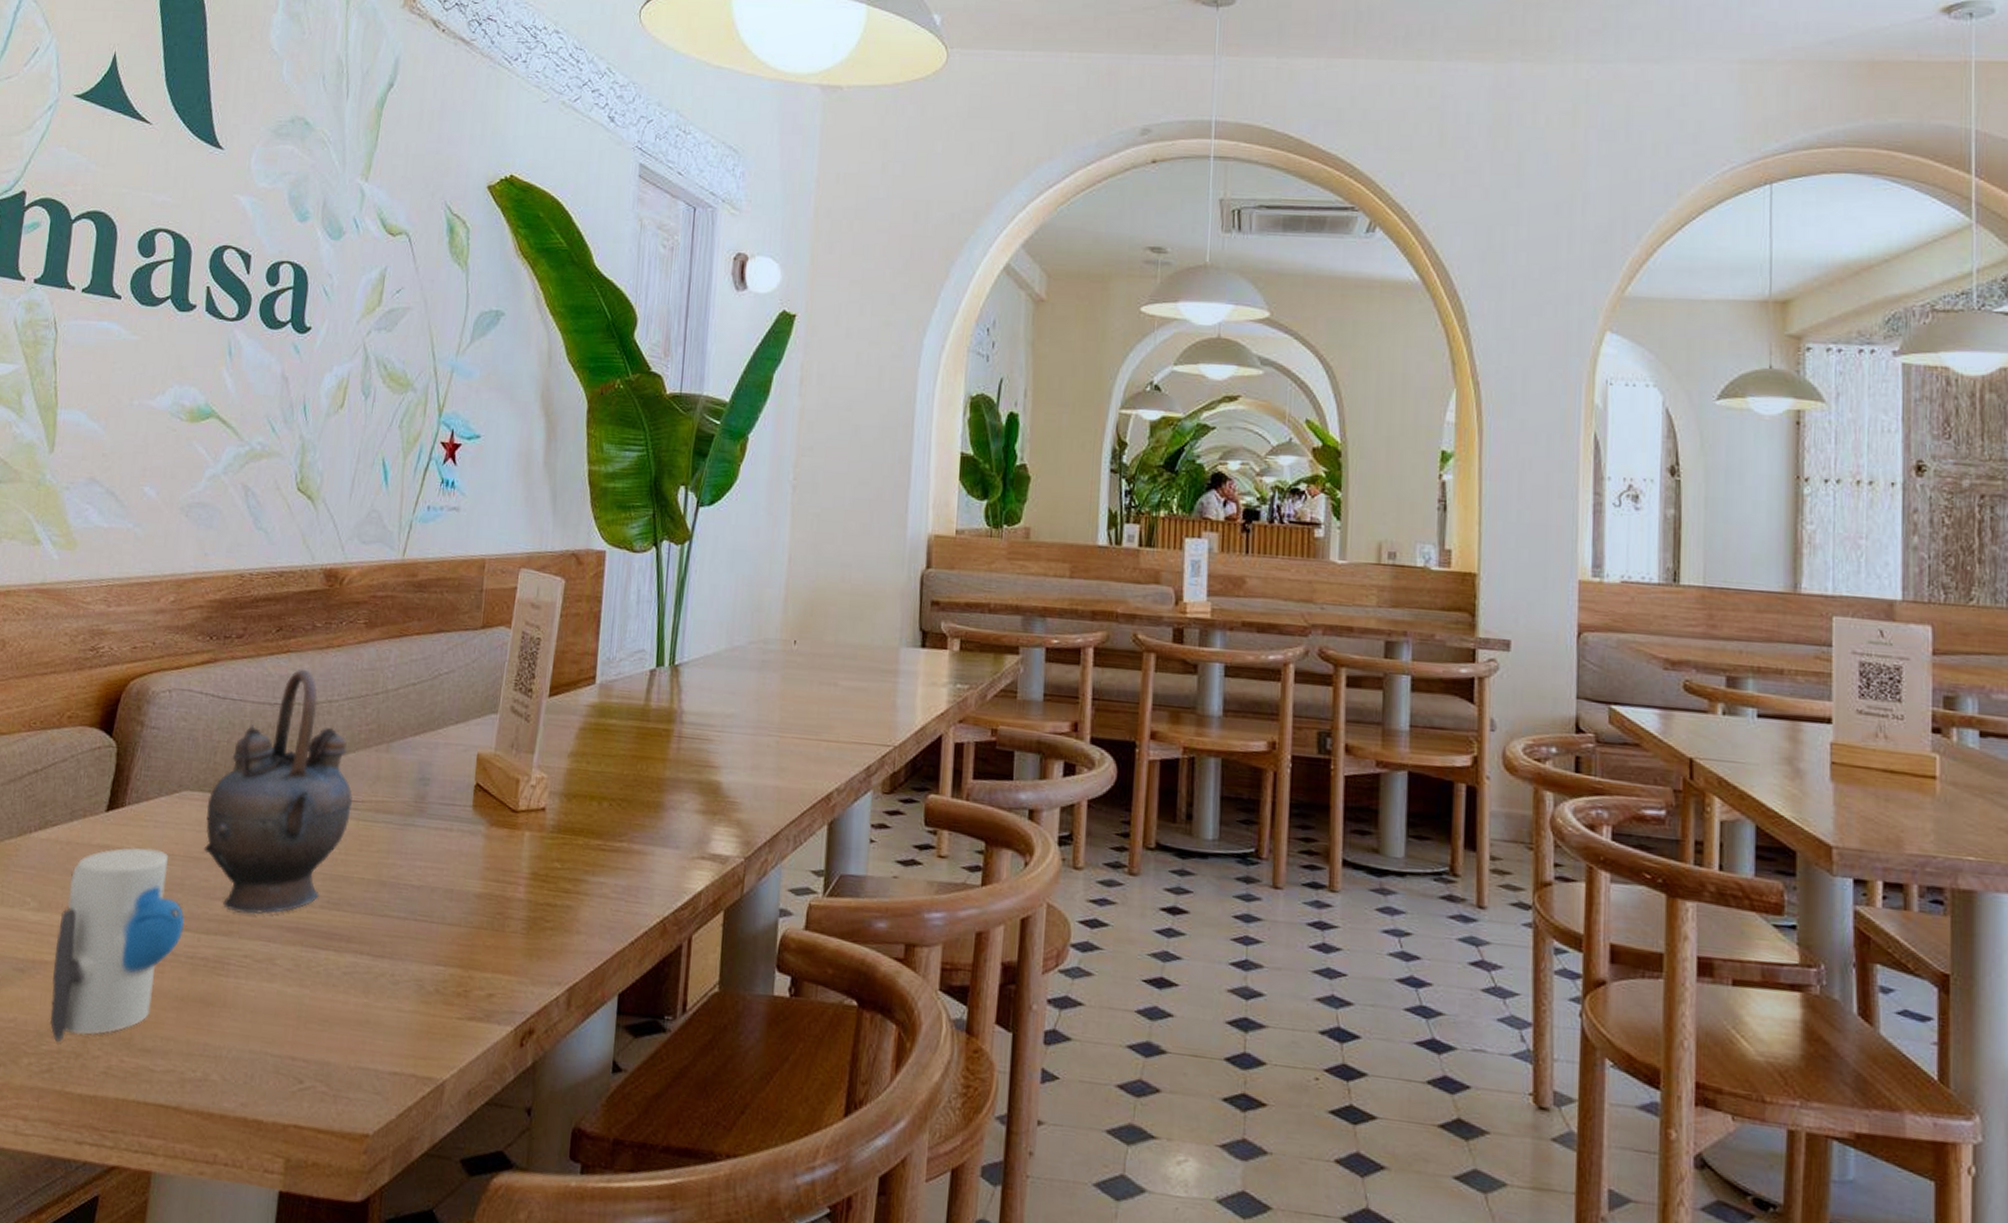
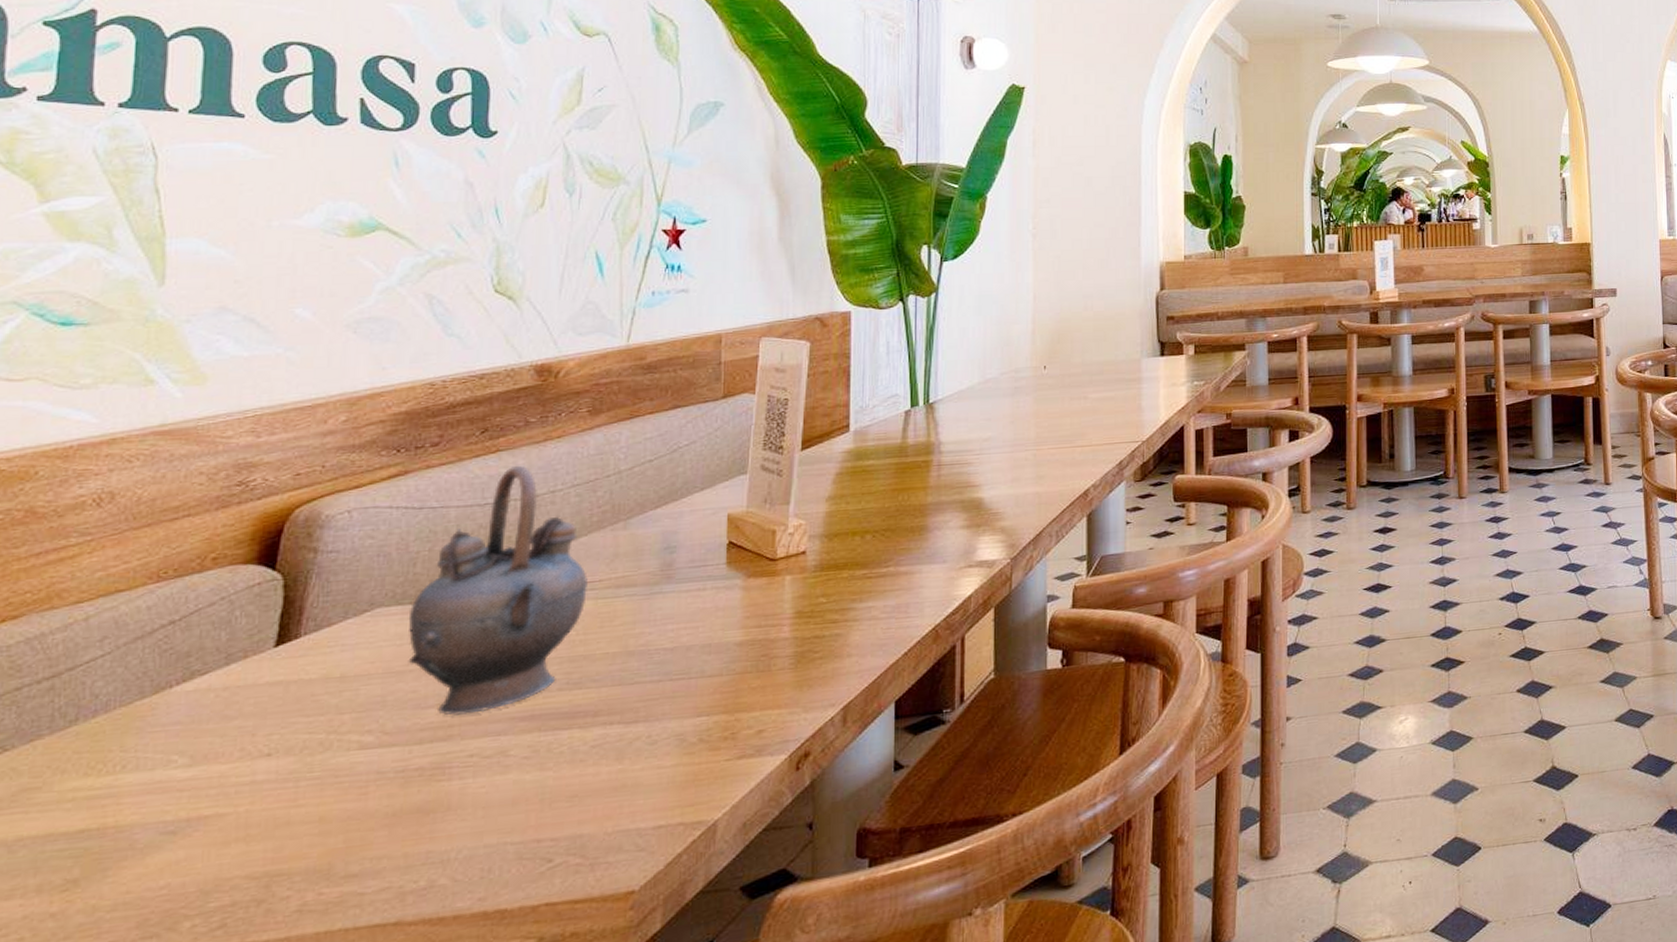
toy: present [49,847,184,1042] -> none [217,673,389,894]

